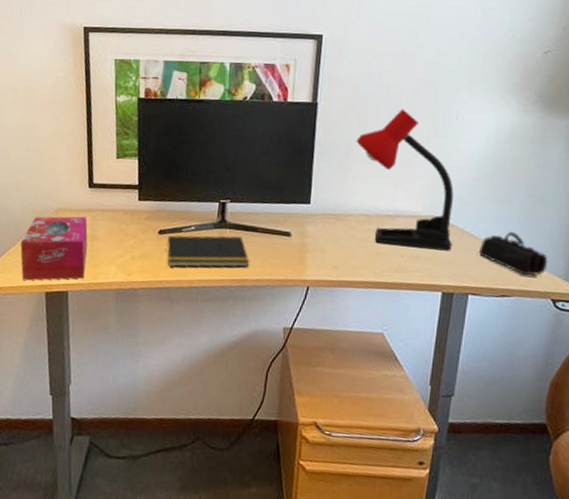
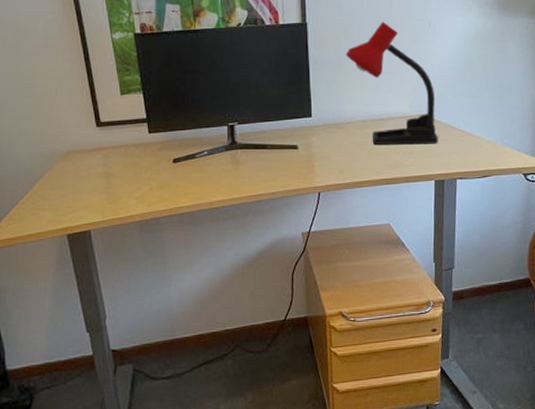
tissue box: present [20,216,88,281] -> none [34,156,105,226]
notepad: present [166,235,250,267] -> none [182,154,264,192]
pencil case: present [479,232,548,276] -> none [461,121,517,157]

